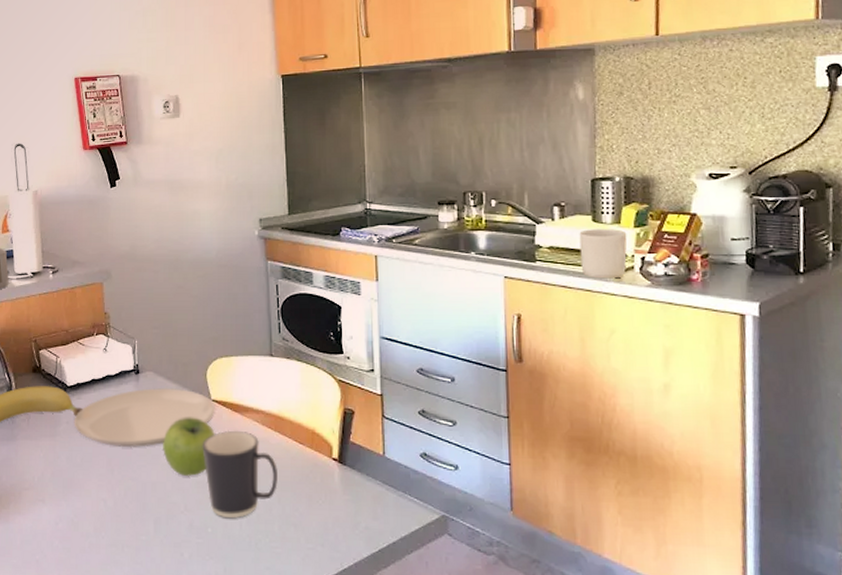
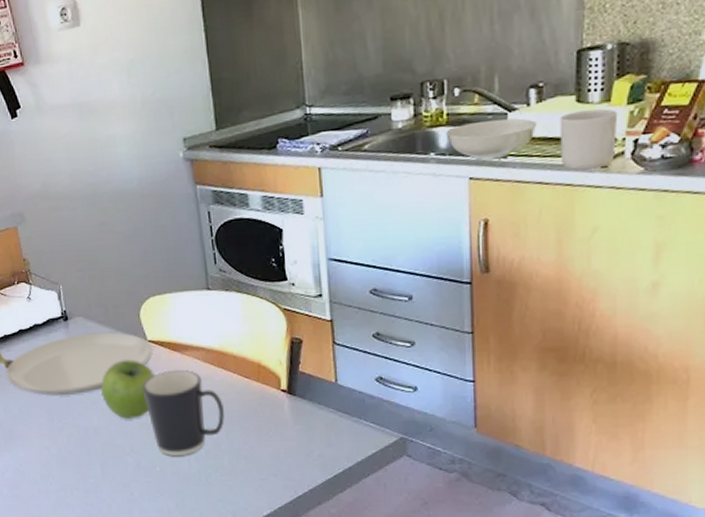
bowl: none [484,229,561,263] -> present [446,118,537,161]

